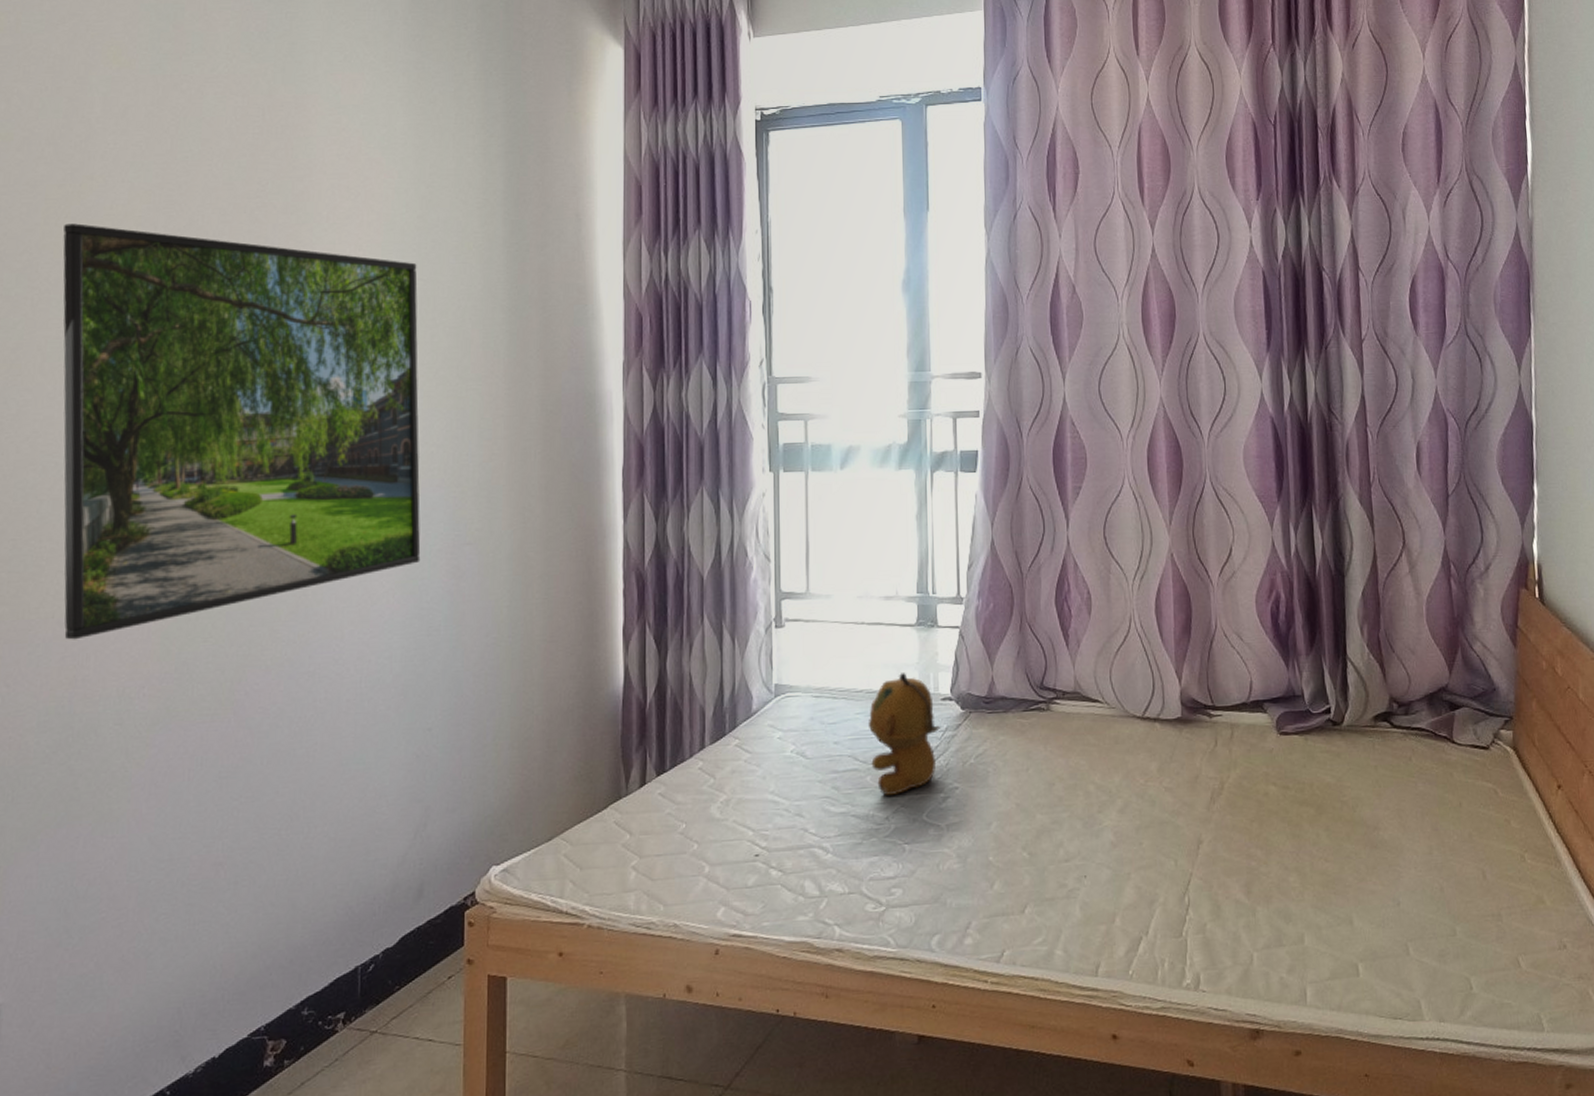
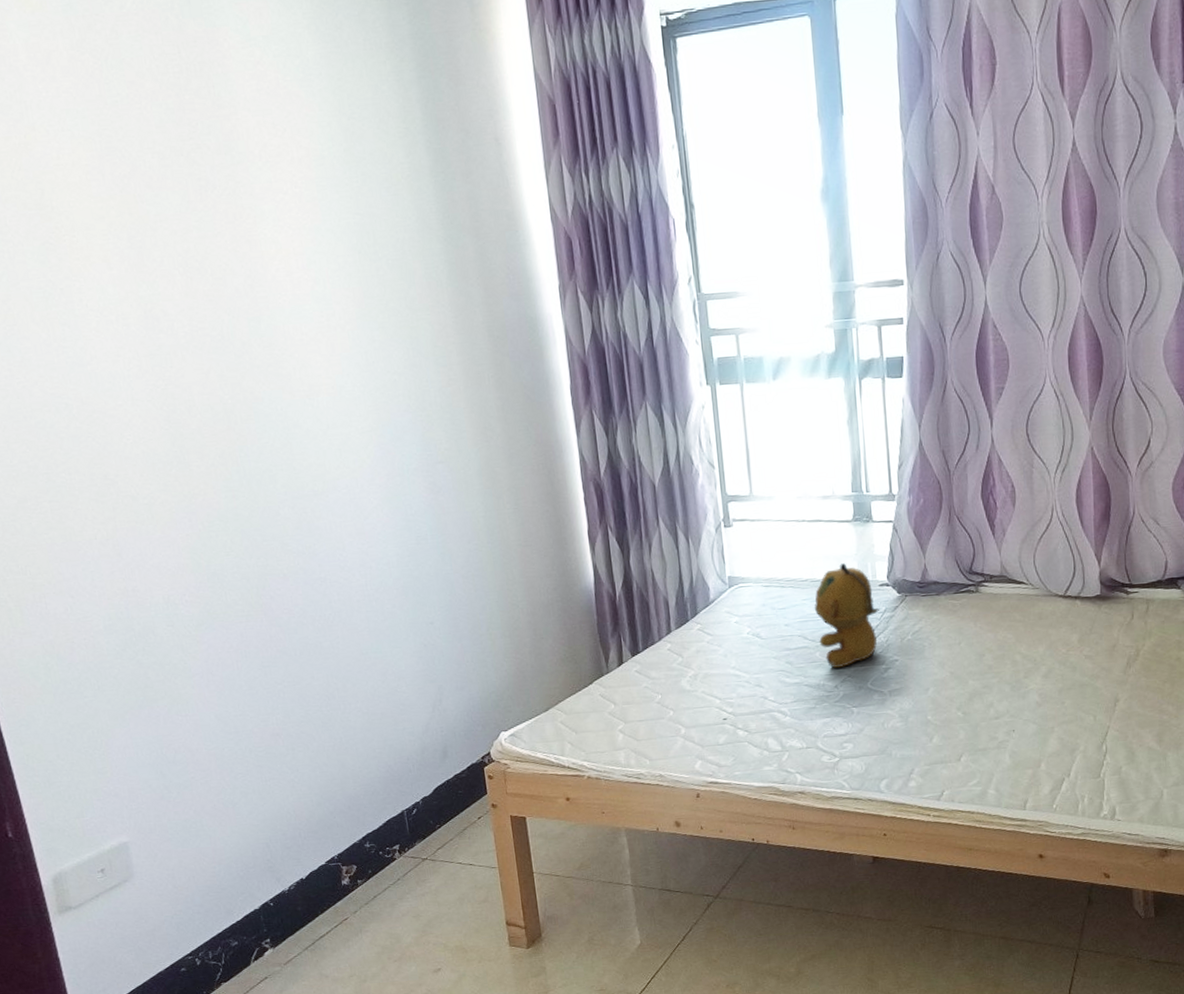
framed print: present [63,223,421,640] -> none [20,175,401,558]

